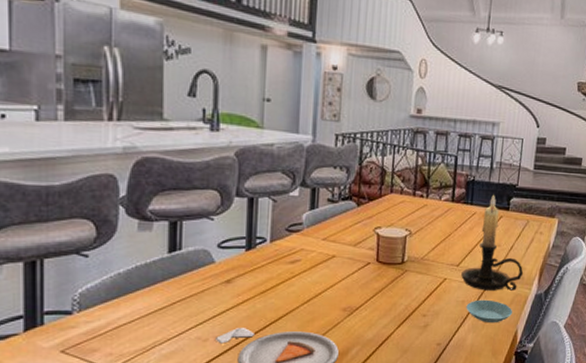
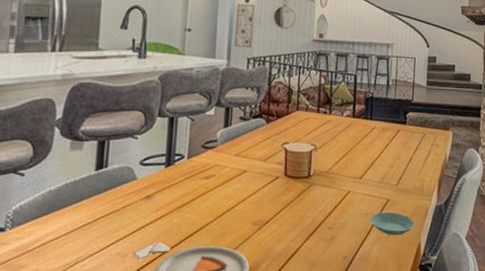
candle holder: present [461,194,524,291] -> none [364,109,423,203]

